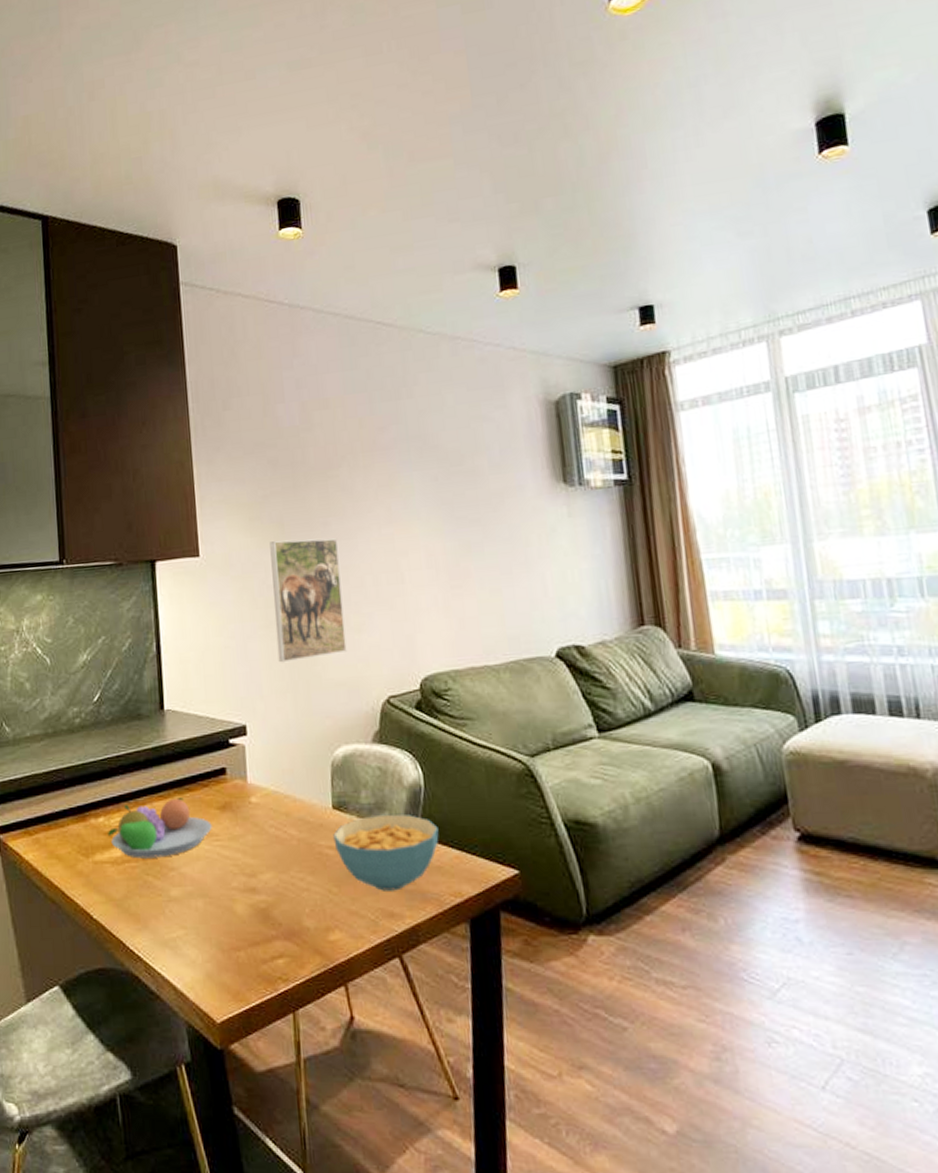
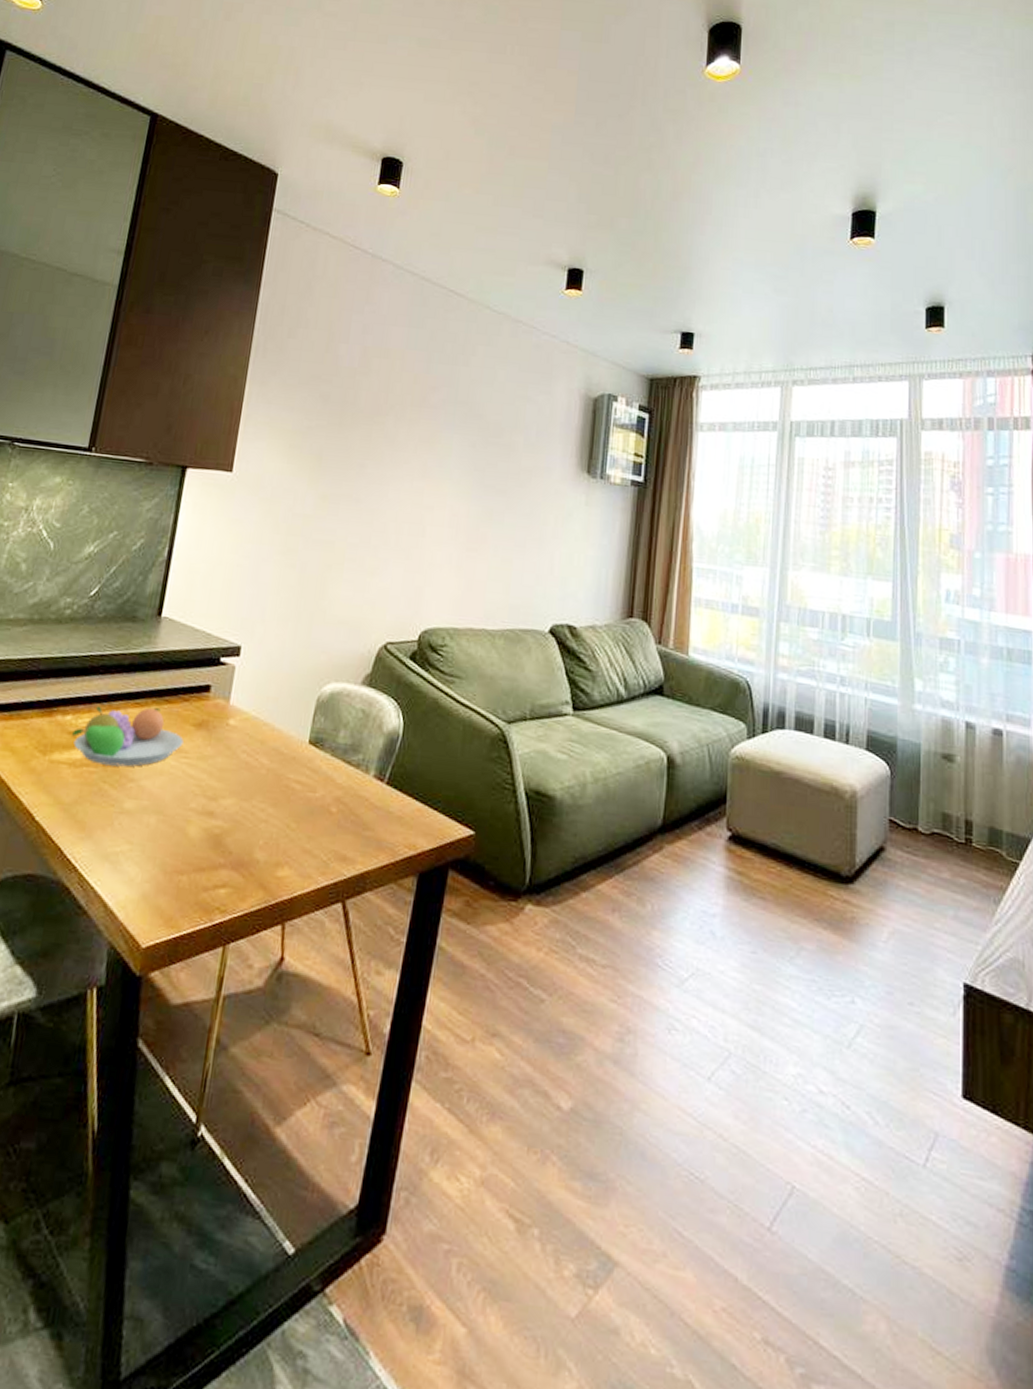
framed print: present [270,538,347,663] -> none [287,472,371,593]
cereal bowl: present [333,814,439,891] -> none [302,756,407,835]

